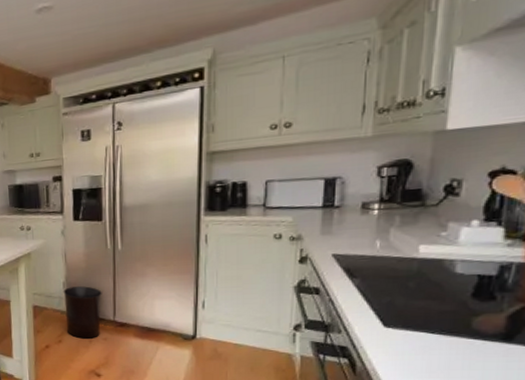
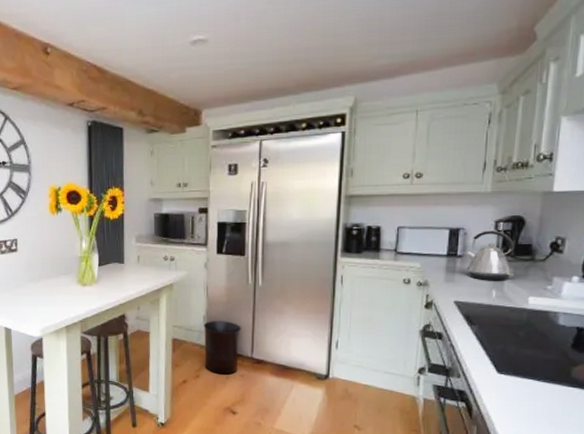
kettle: none [343,177,402,232] -> present [465,230,515,282]

